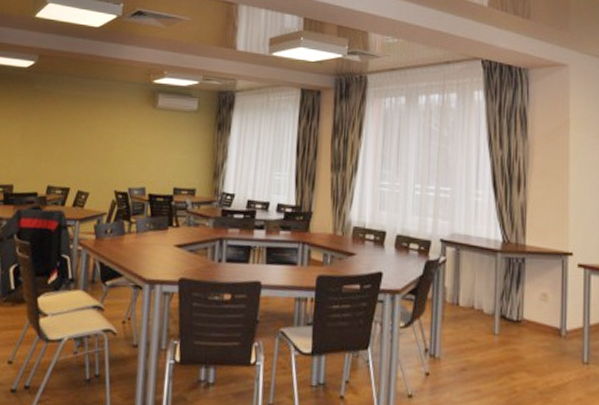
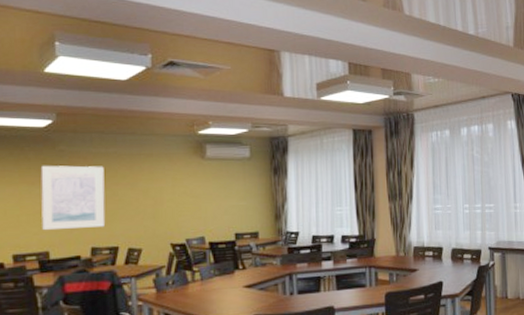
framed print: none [11,104,69,167] -> present [40,165,105,230]

